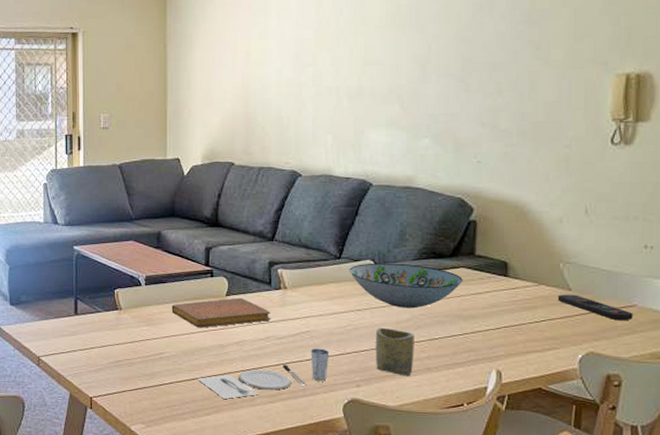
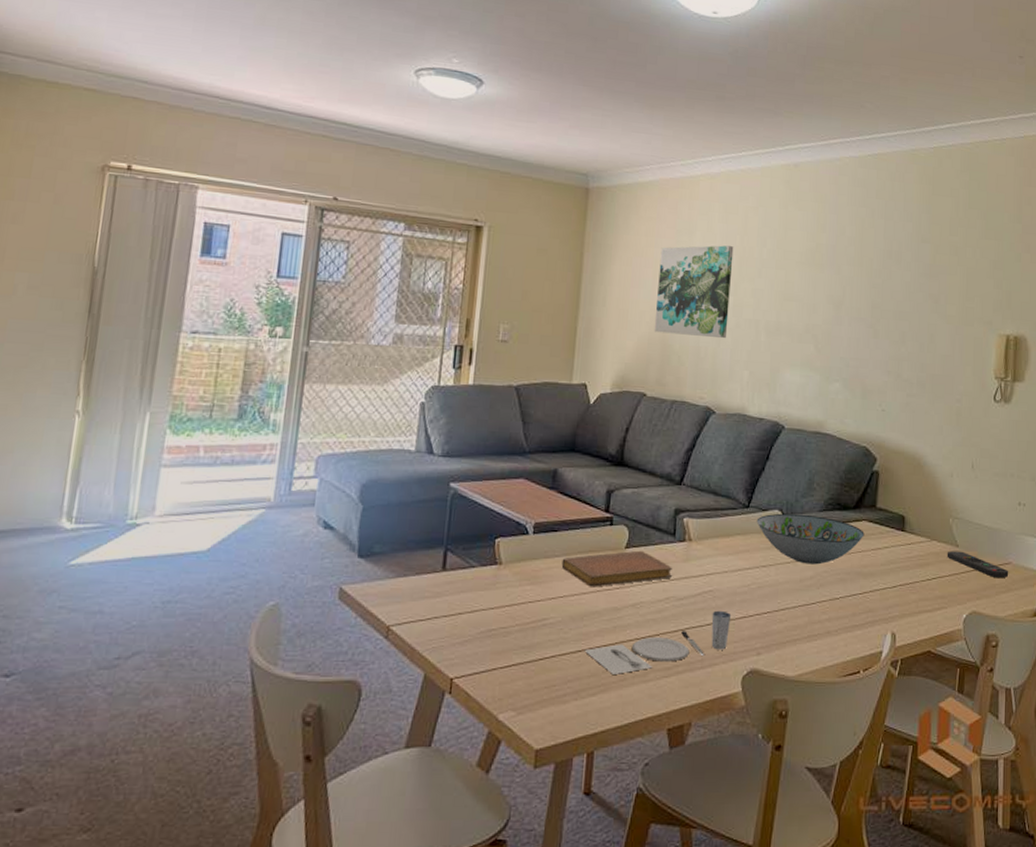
wall art: none [237,20,310,108] -> present [654,245,734,339]
cup: present [375,327,414,375] -> none [777,586,817,640]

